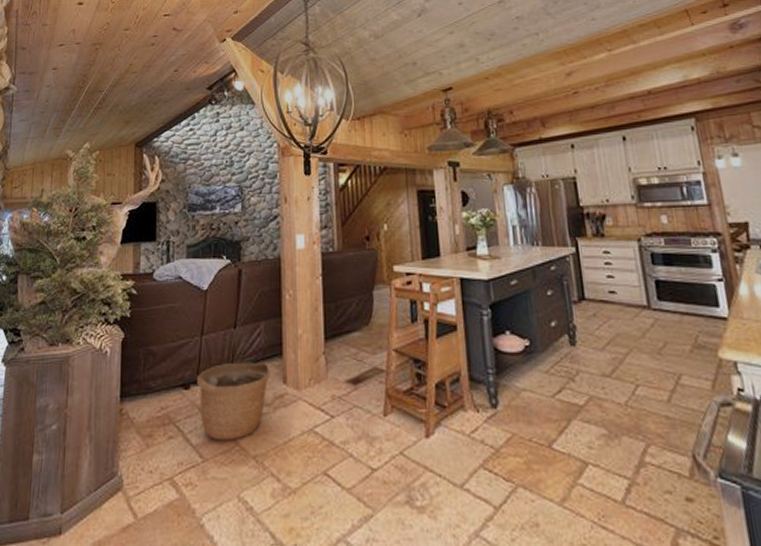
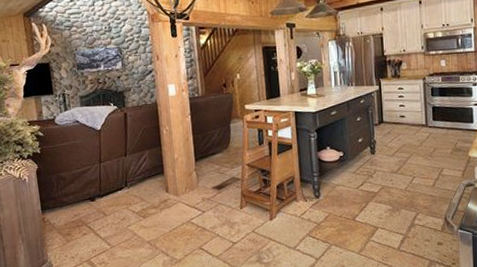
basket: present [197,361,271,441] -> none [100,178,156,234]

